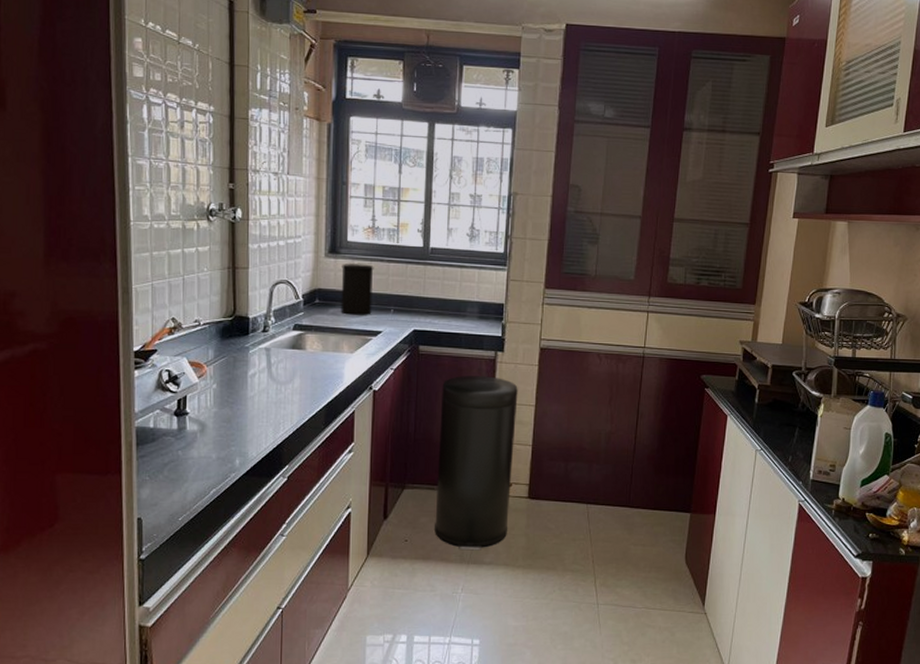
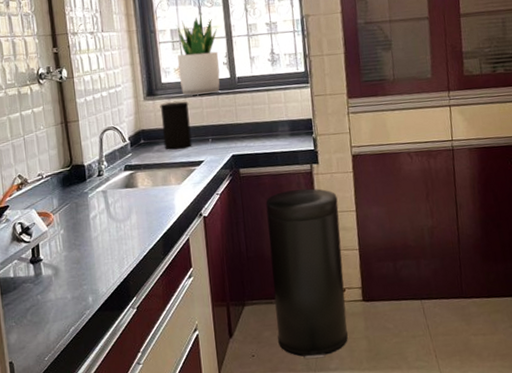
planter: none [367,171,416,261] -> present [175,12,220,96]

